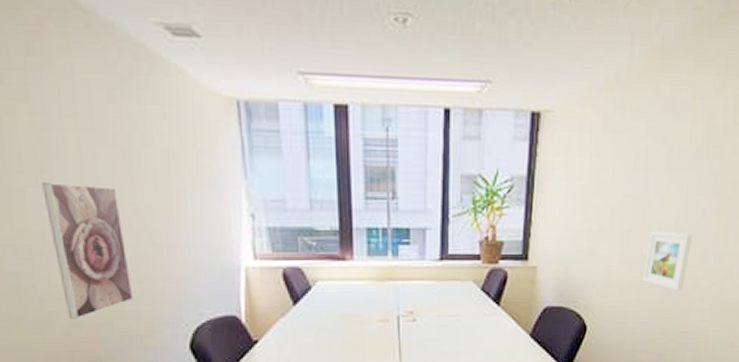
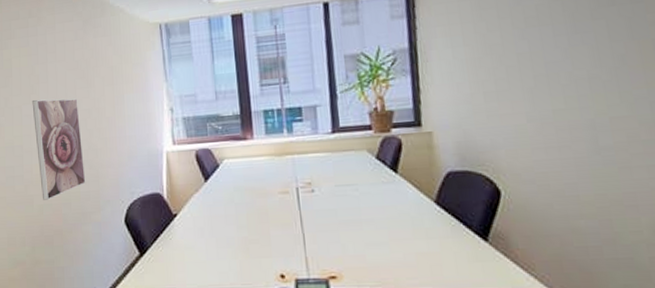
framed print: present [642,230,693,291] -> none [558,82,616,147]

